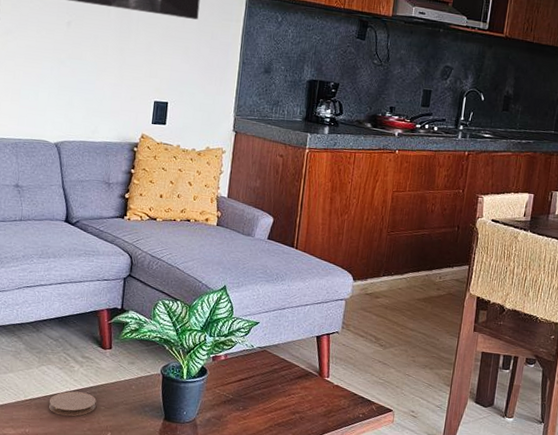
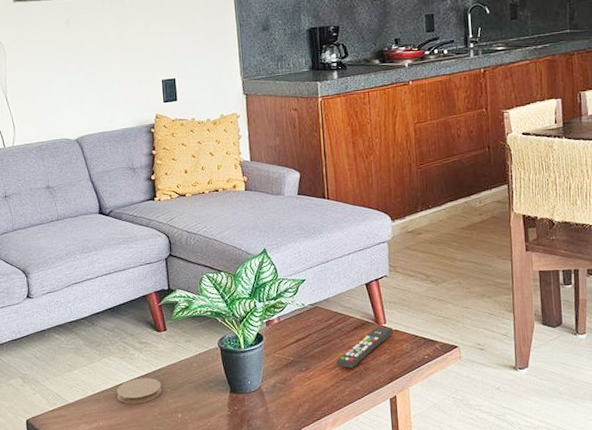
remote control: none [273,379,334,415] -> present [336,327,393,368]

